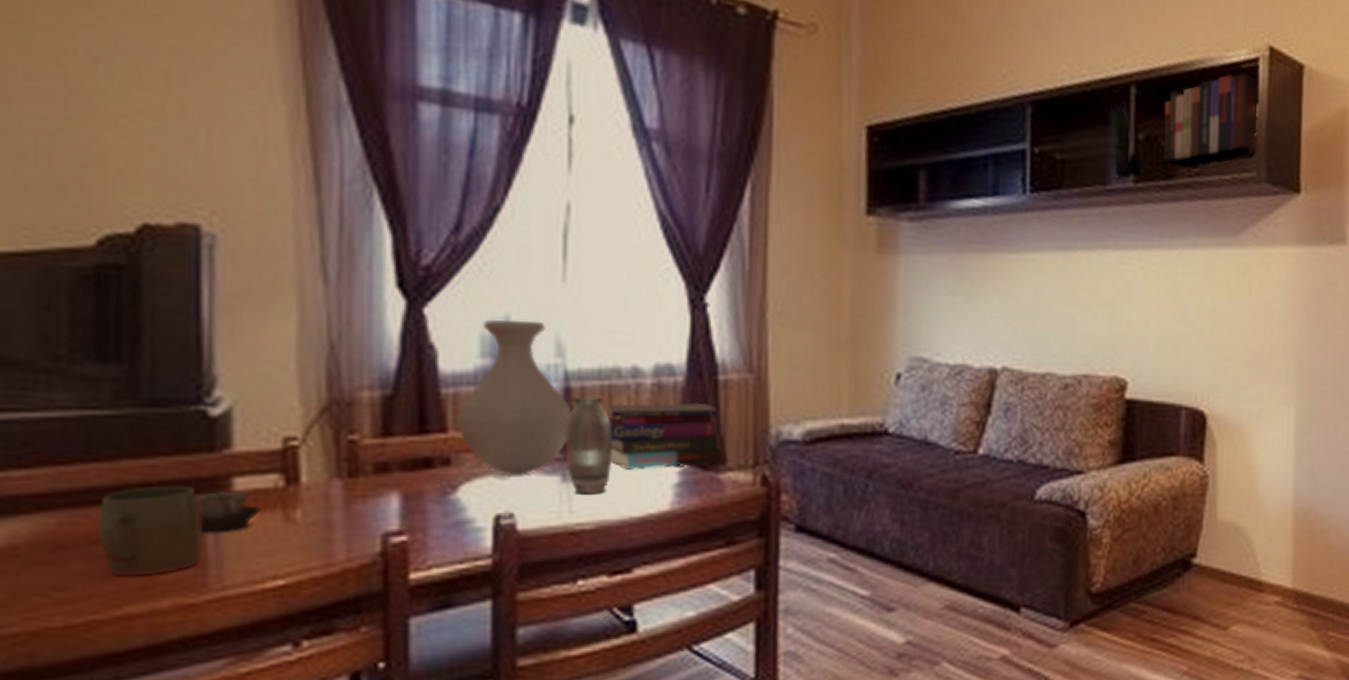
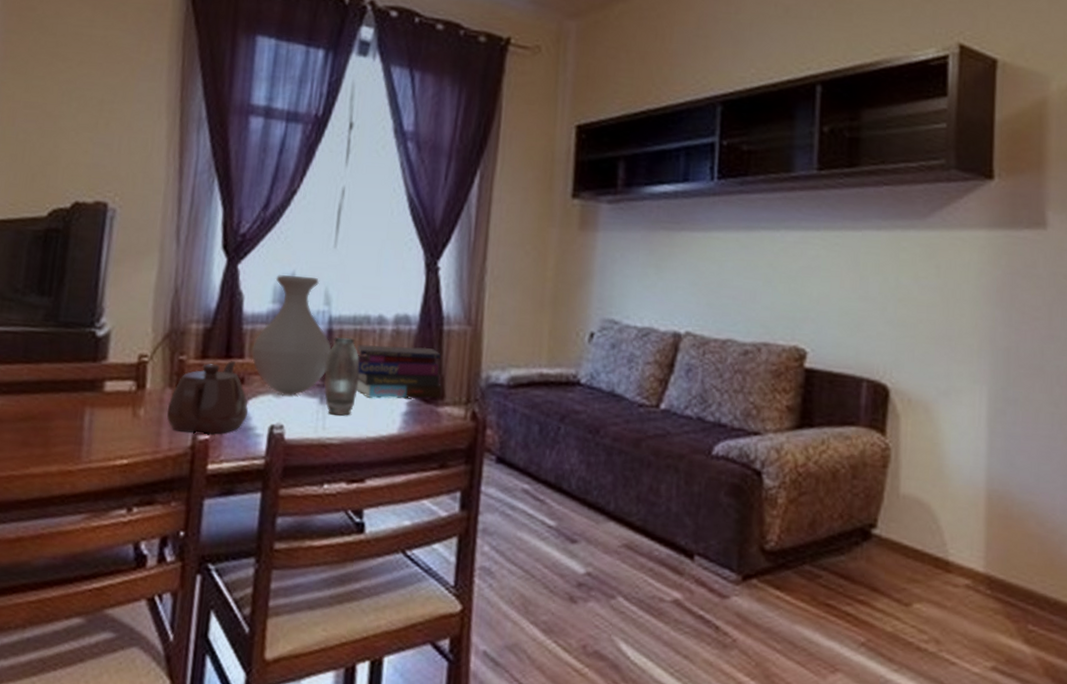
mug: present [98,485,204,576] -> none [22,383,84,447]
cup: present [194,490,262,533] -> none [81,390,120,420]
teapot: none [338,437,462,535] -> present [166,361,248,434]
potted plant: present [1110,101,1143,179] -> none [795,98,828,167]
books: present [1162,72,1259,170] -> none [847,69,948,158]

